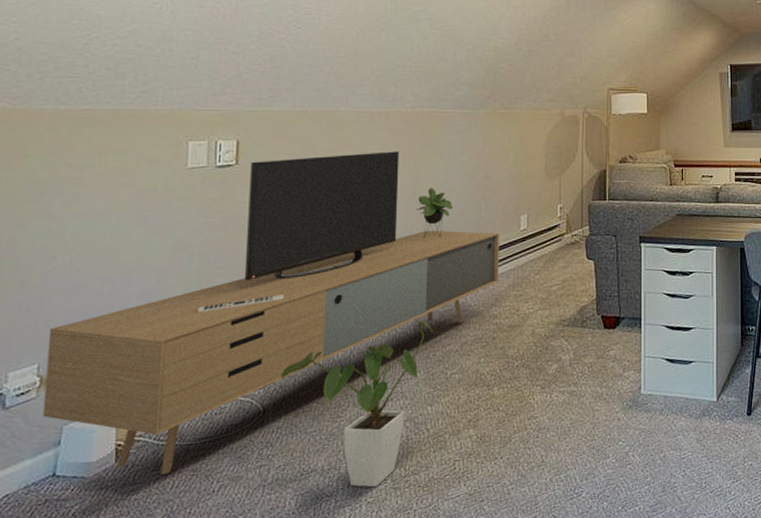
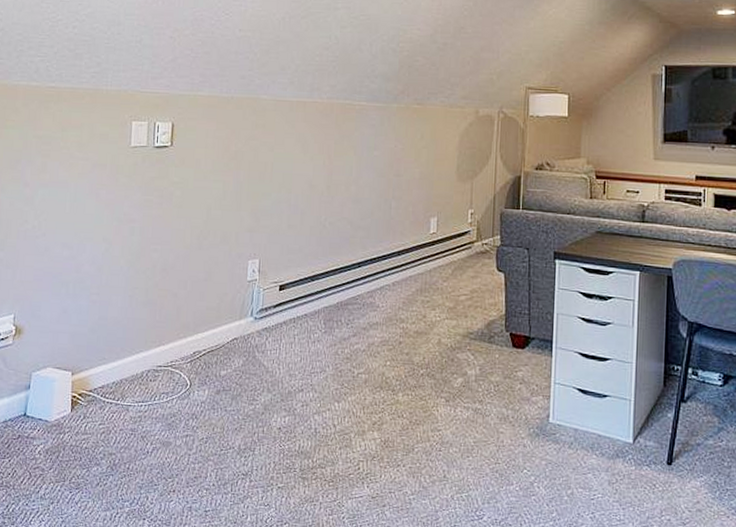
media console: present [43,151,500,476] -> none [17,142,409,430]
house plant: present [280,319,434,488] -> none [205,313,343,474]

